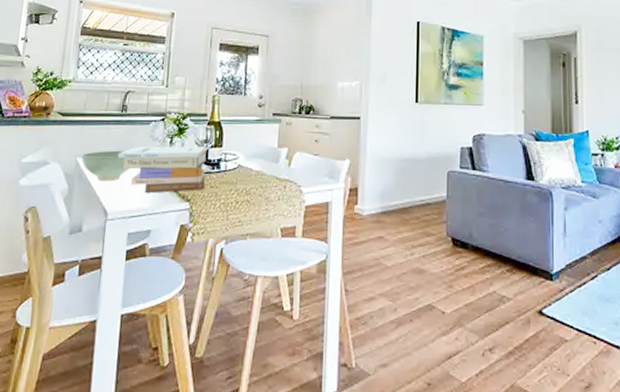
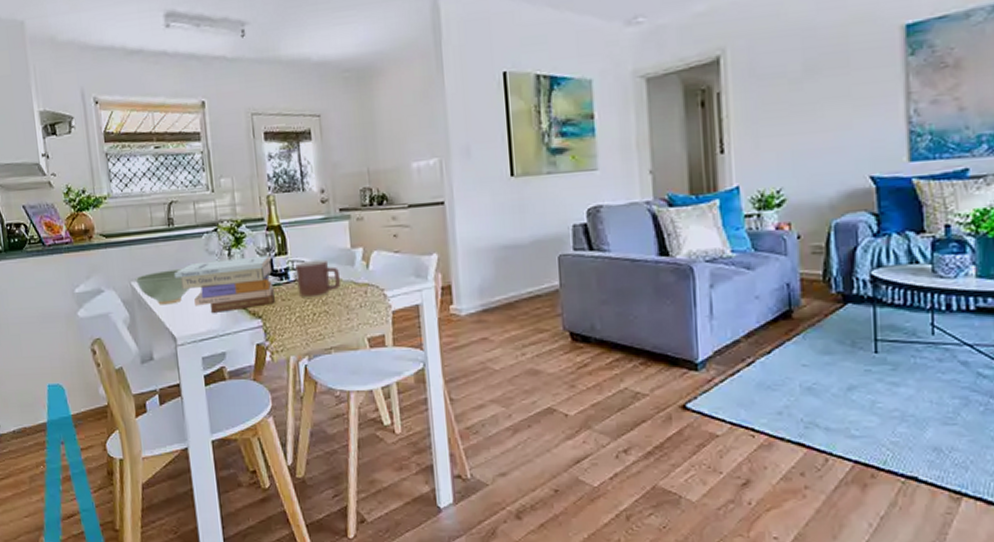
mug: none [226,154,264,189] -> present [295,259,340,300]

